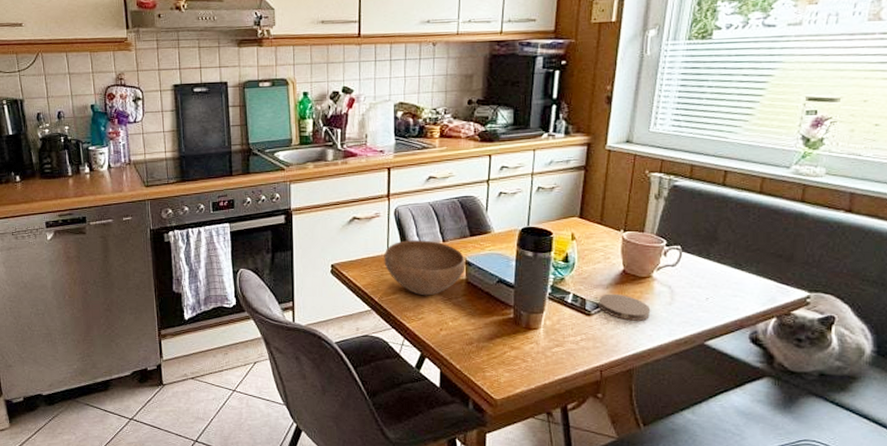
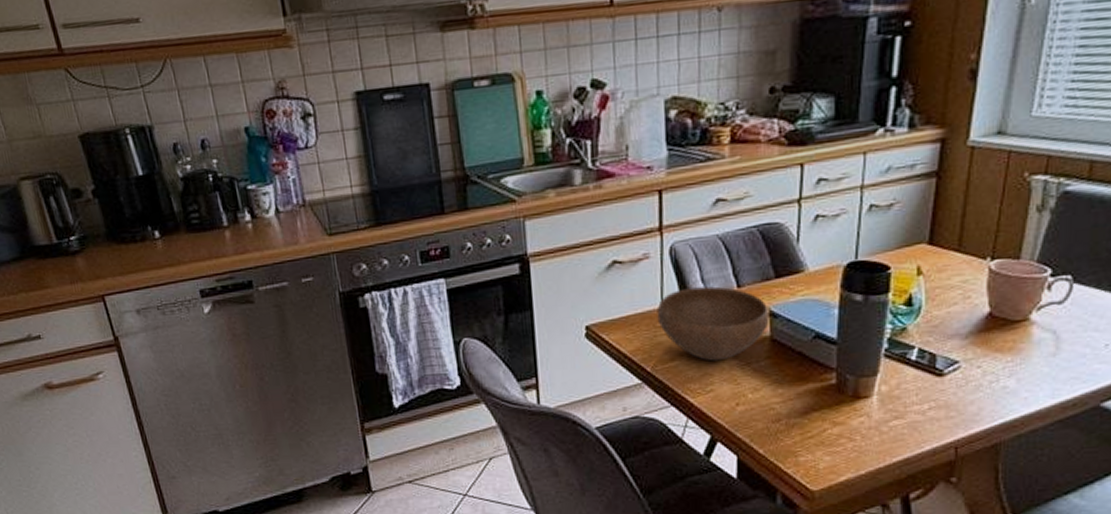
coaster: present [599,293,651,321] -> none [954,344,1027,380]

